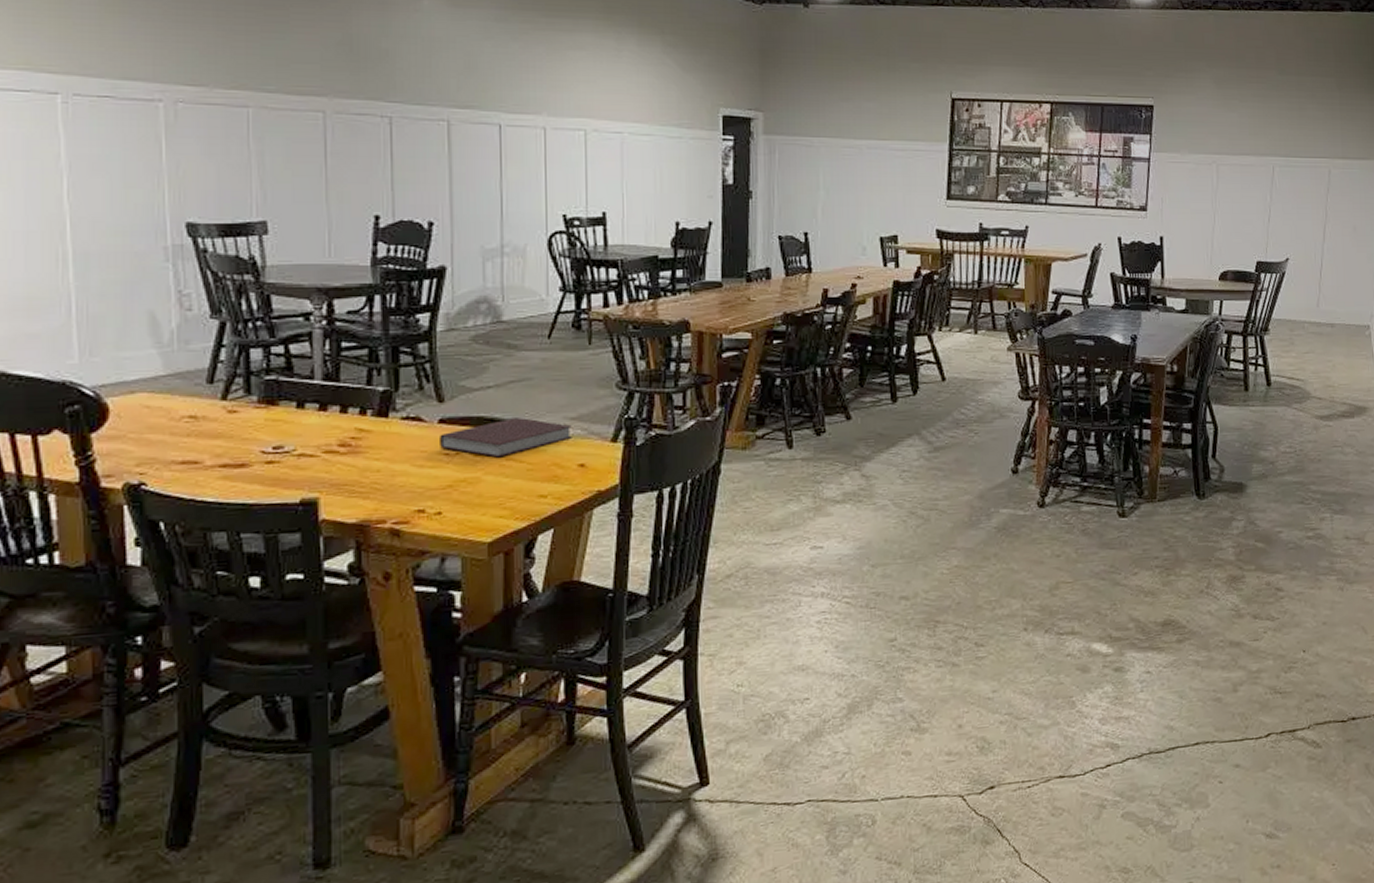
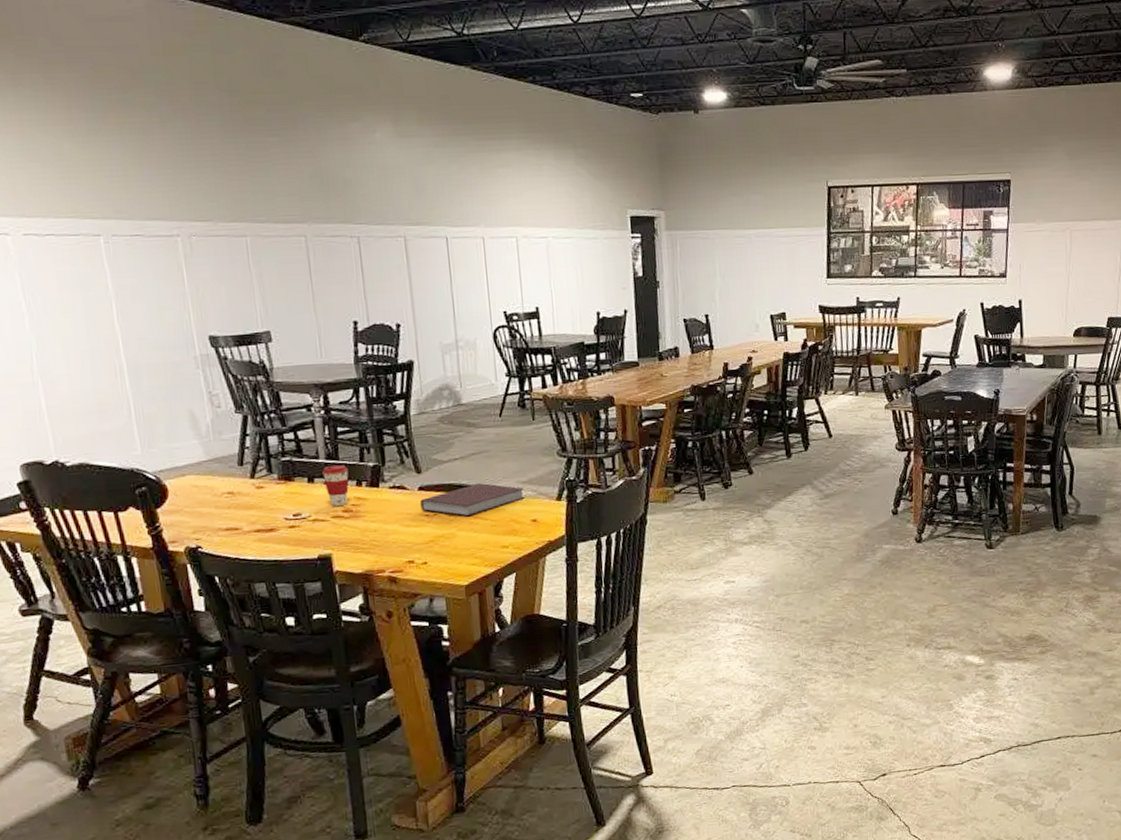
coffee cup: none [317,387,350,438] -> present [322,464,349,506]

